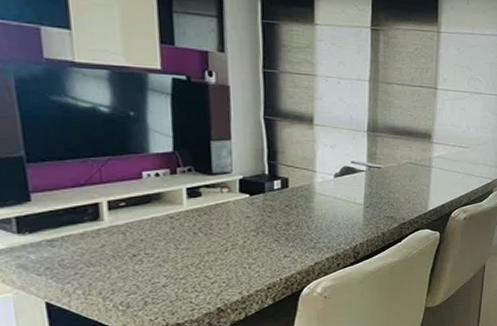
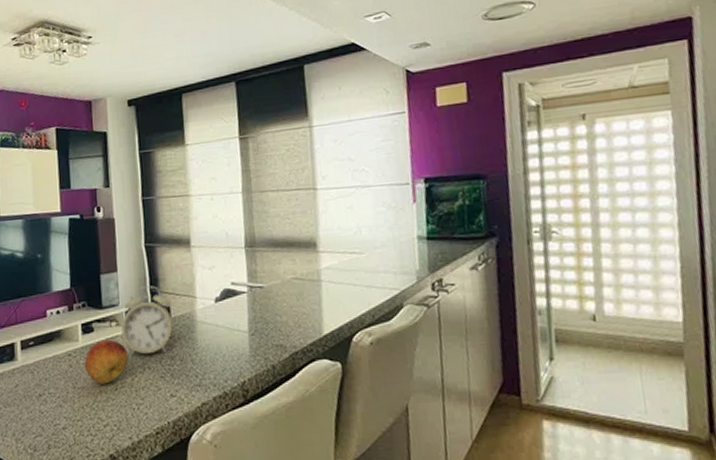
fruit: none [189,204,241,246] -> present [84,339,128,384]
alarm clock: none [234,157,290,220] -> present [121,286,173,356]

